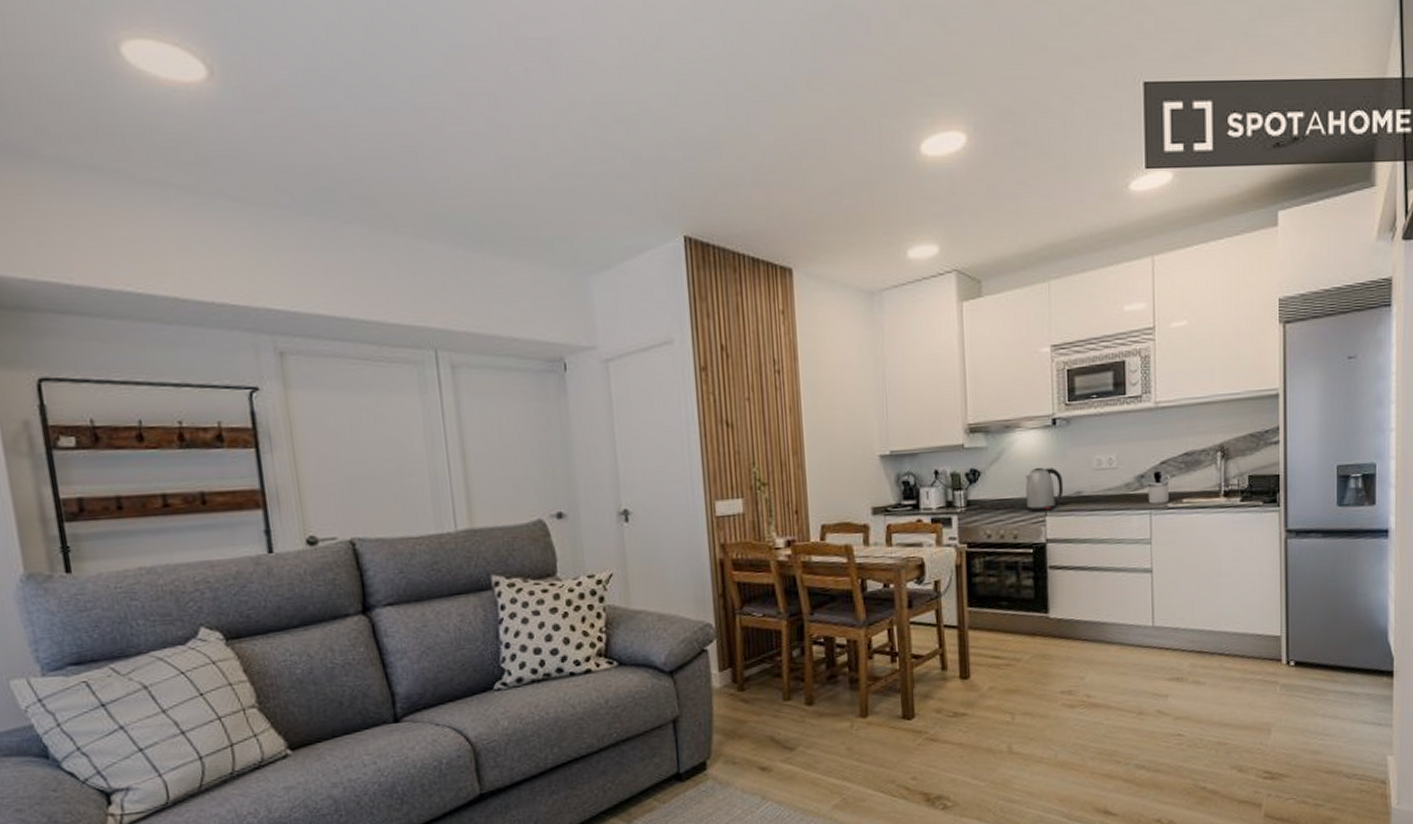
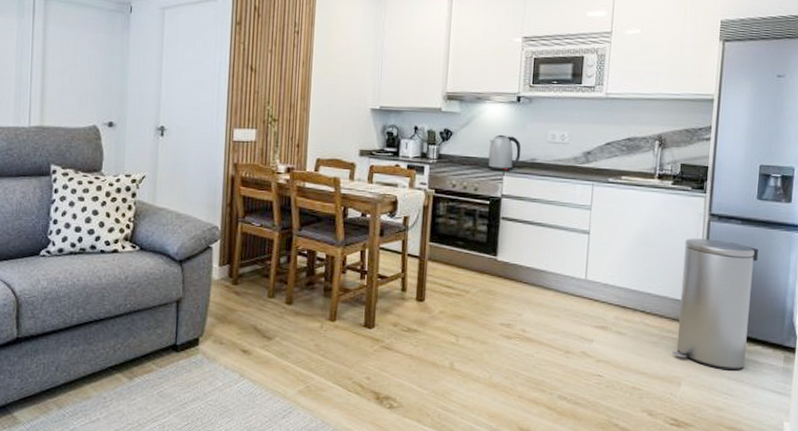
soap dispenser: present [1147,470,1171,504] -> none [592,150,614,177]
pedal bin: none [1258,559,1345,708] -> present [672,238,759,371]

